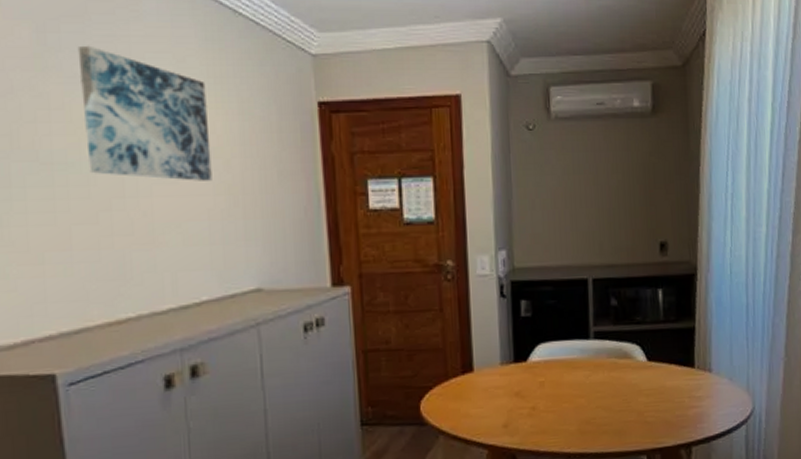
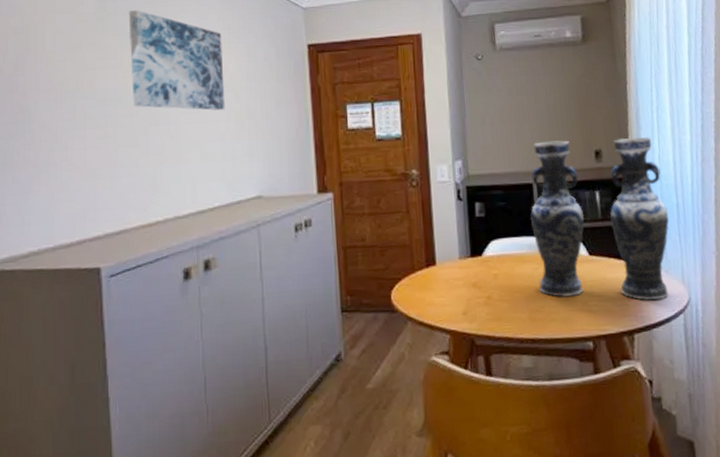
vase: none [583,228,737,411] -> present [530,137,669,301]

